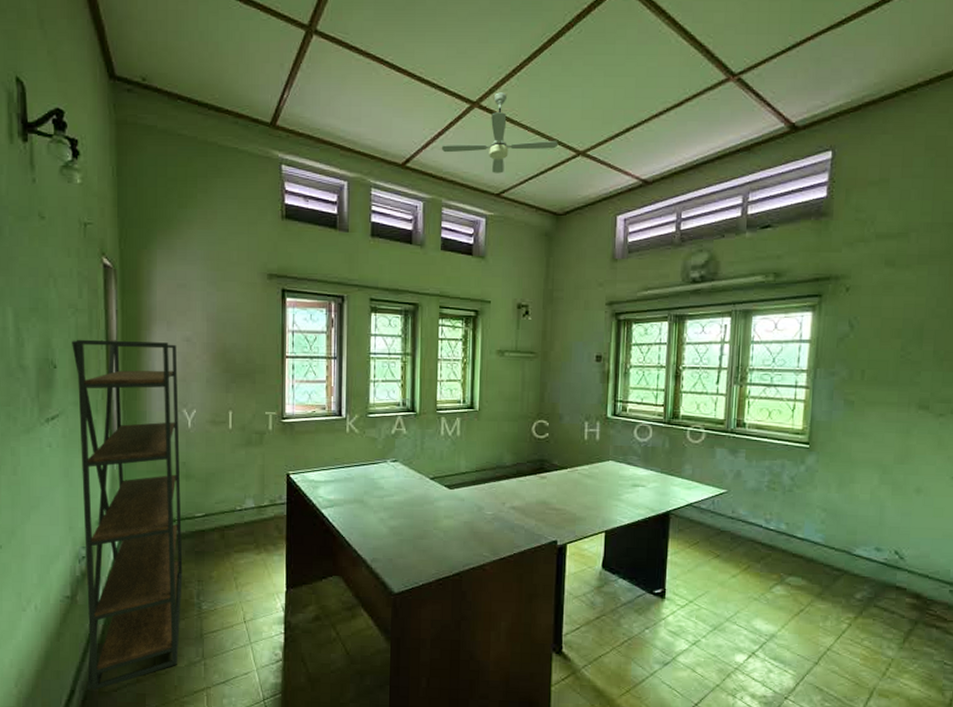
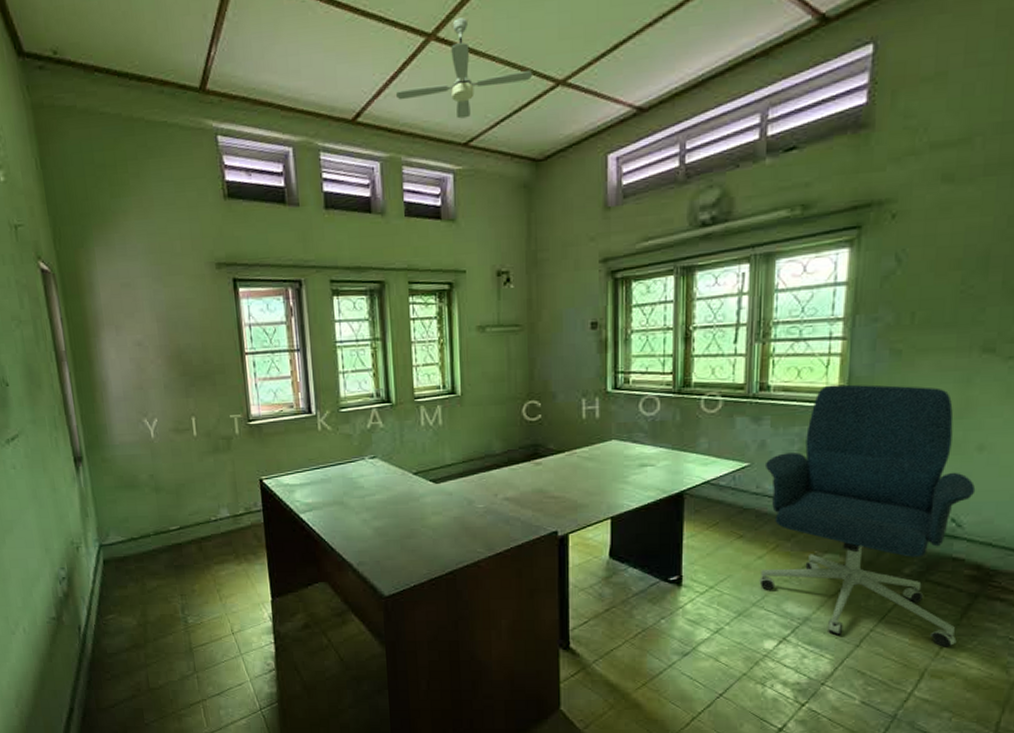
bookshelf: present [72,339,183,691] -> none [20,349,170,708]
office chair: none [732,426,915,668] -> present [759,384,976,647]

